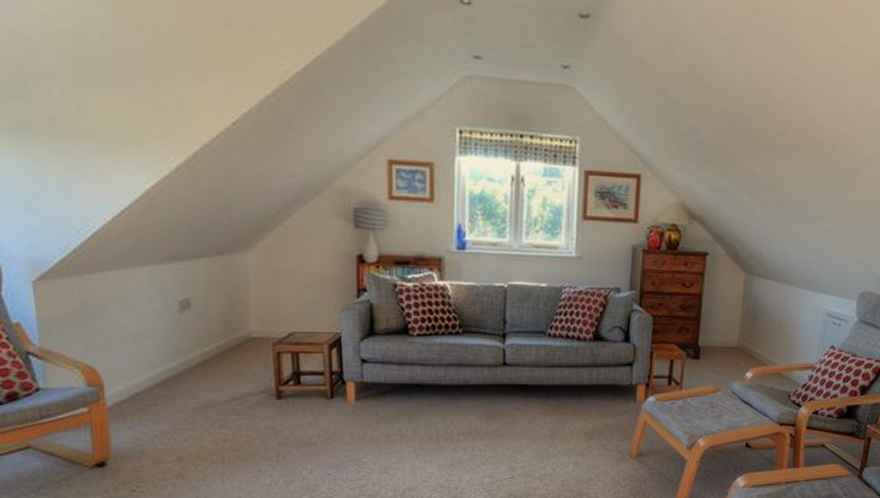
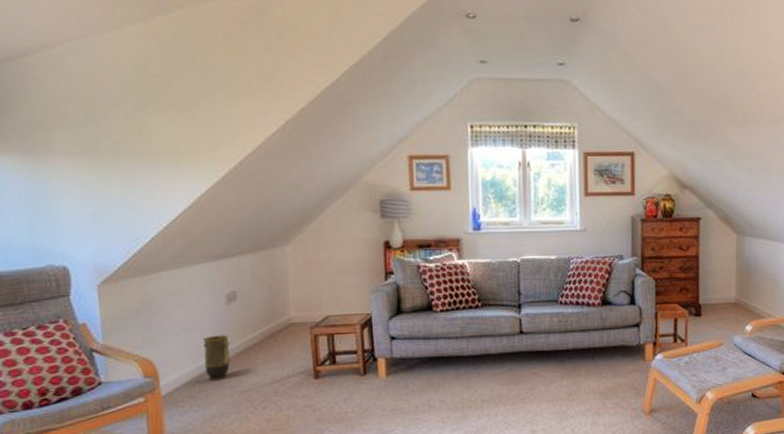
vase: none [153,345,184,395] -> present [203,334,230,381]

